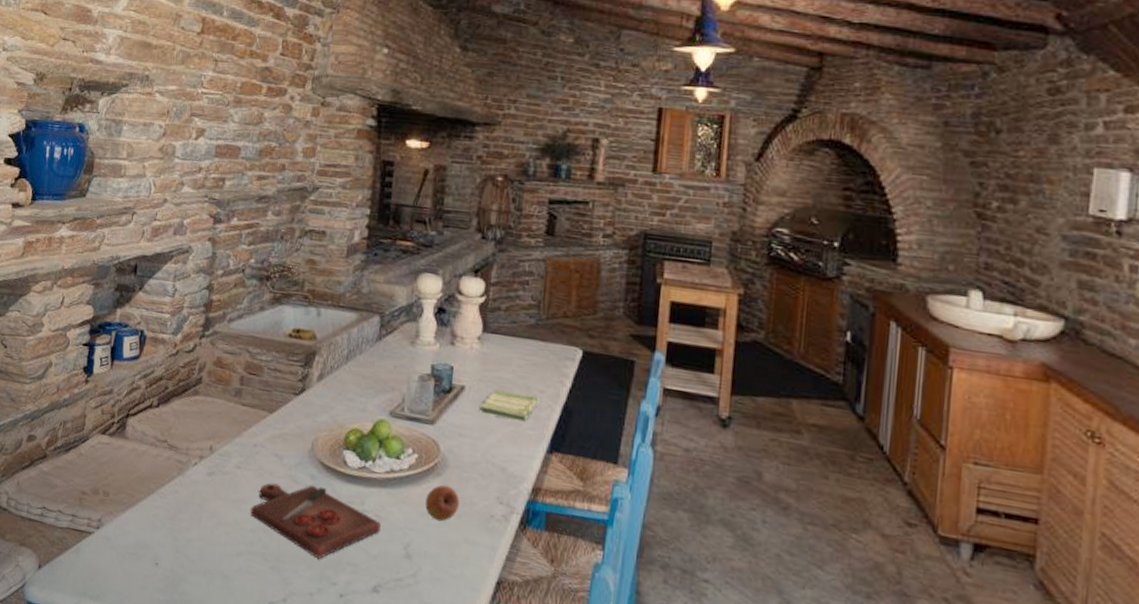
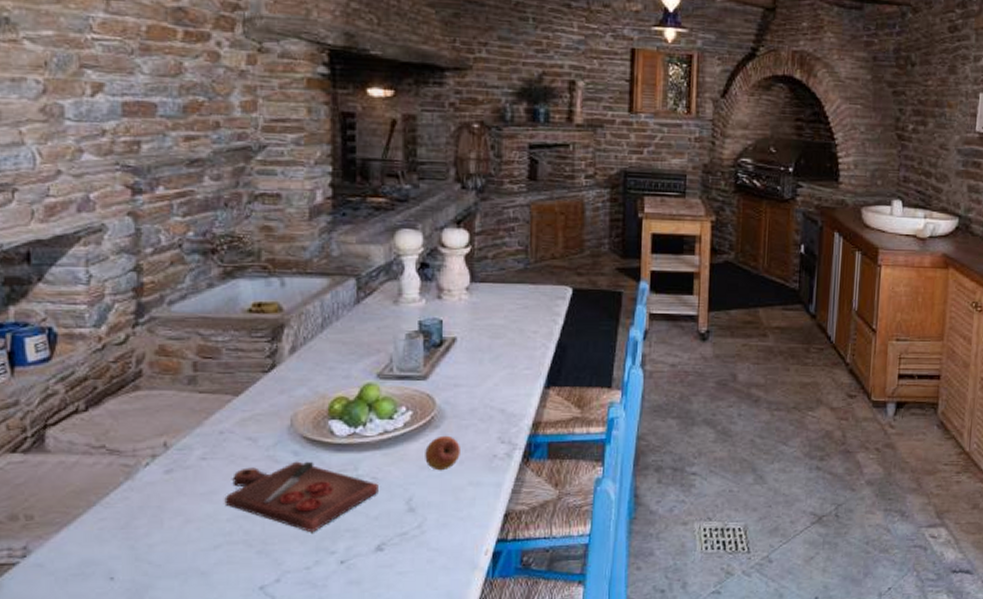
dish towel: present [479,389,540,422] -> none [473,336,534,363]

